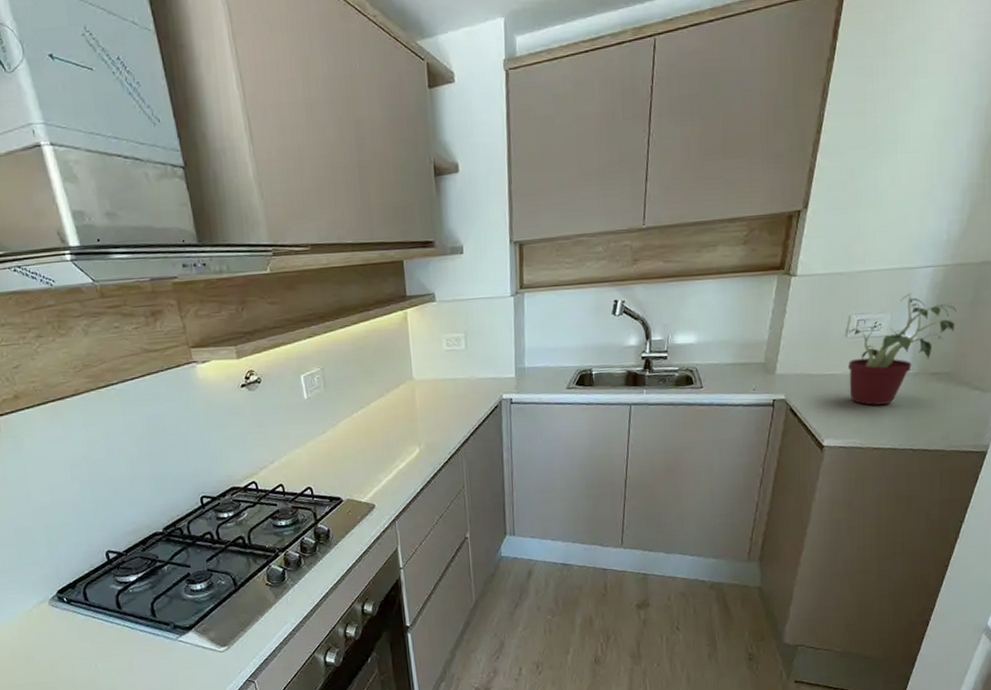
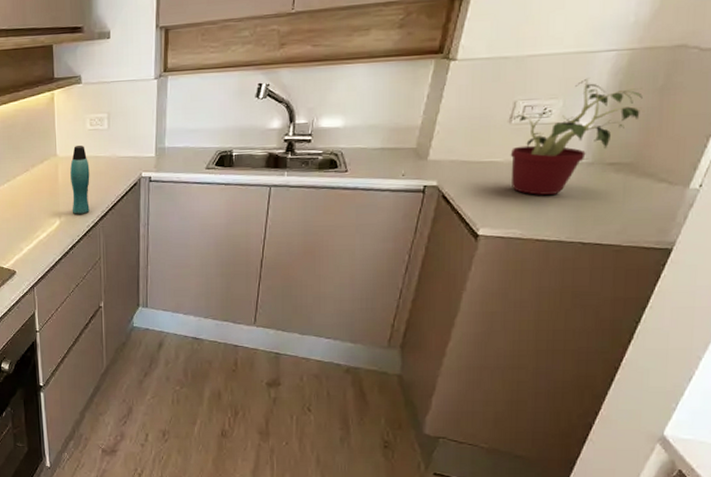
bottle: none [428,367,451,442] -> present [70,145,90,215]

